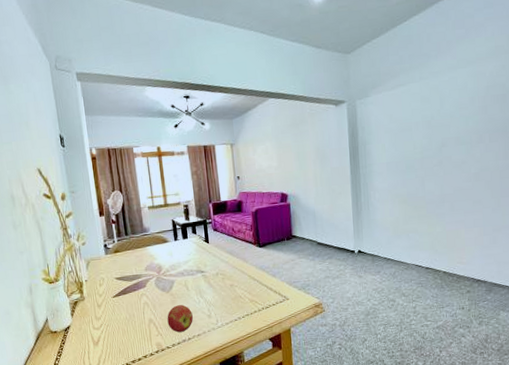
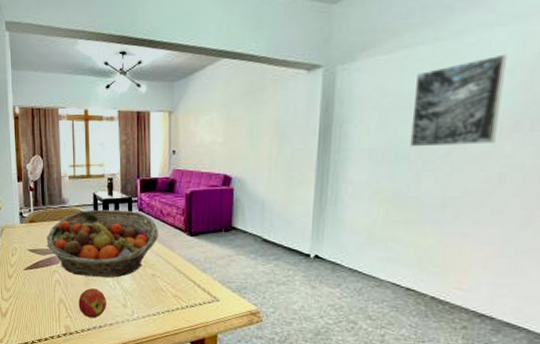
fruit basket: none [132,231,233,295] -> present [46,209,158,278]
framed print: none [412,88,469,159] -> present [410,54,507,147]

